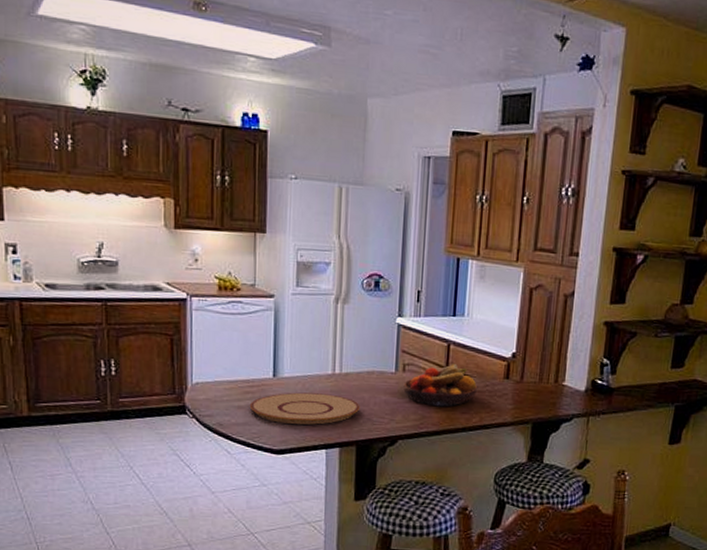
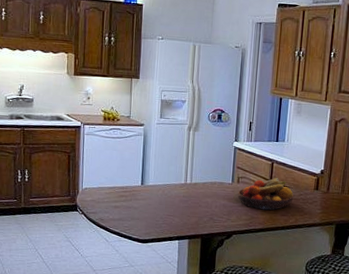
plate: present [249,392,360,425] -> none [123,196,205,222]

